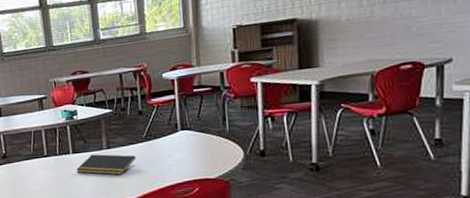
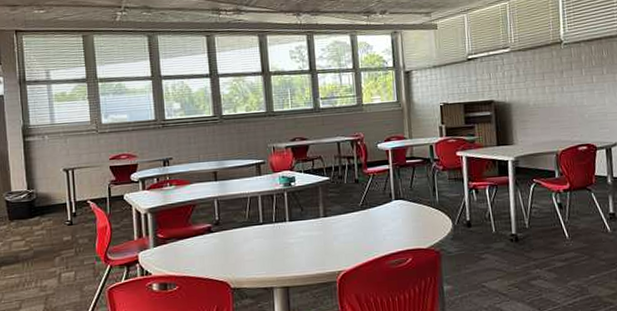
notepad: present [76,154,136,175] -> none [292,222,352,245]

